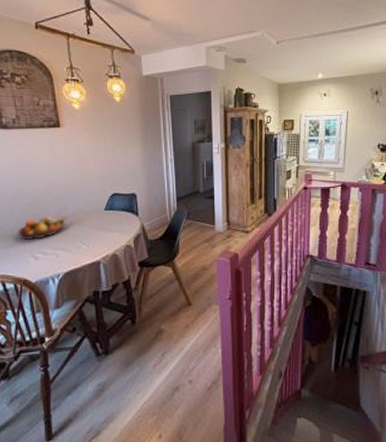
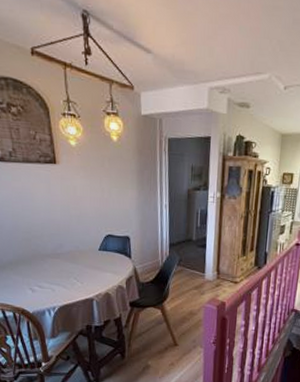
fruit bowl: present [17,215,68,241] -> none [15,251,64,274]

